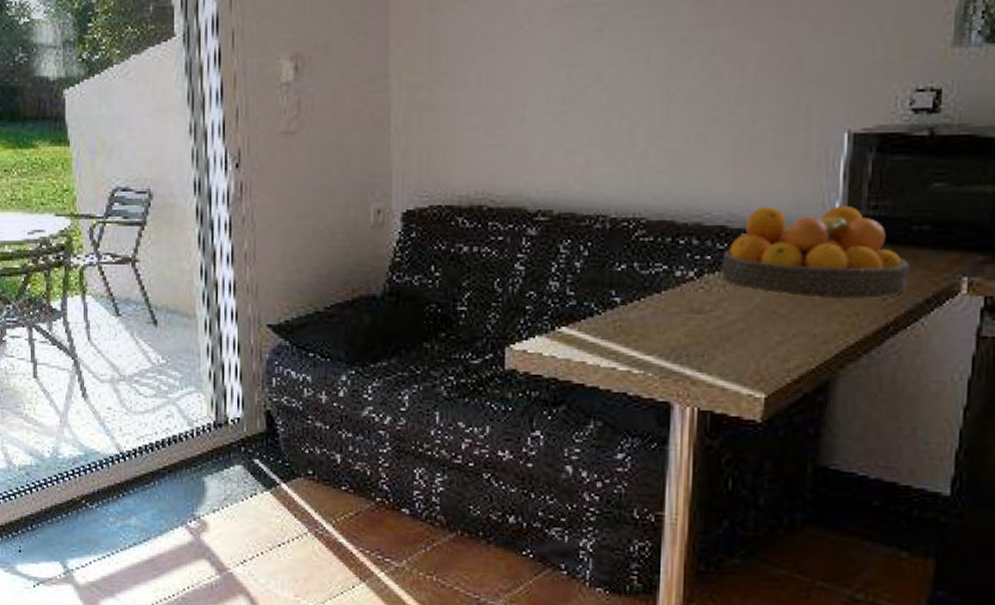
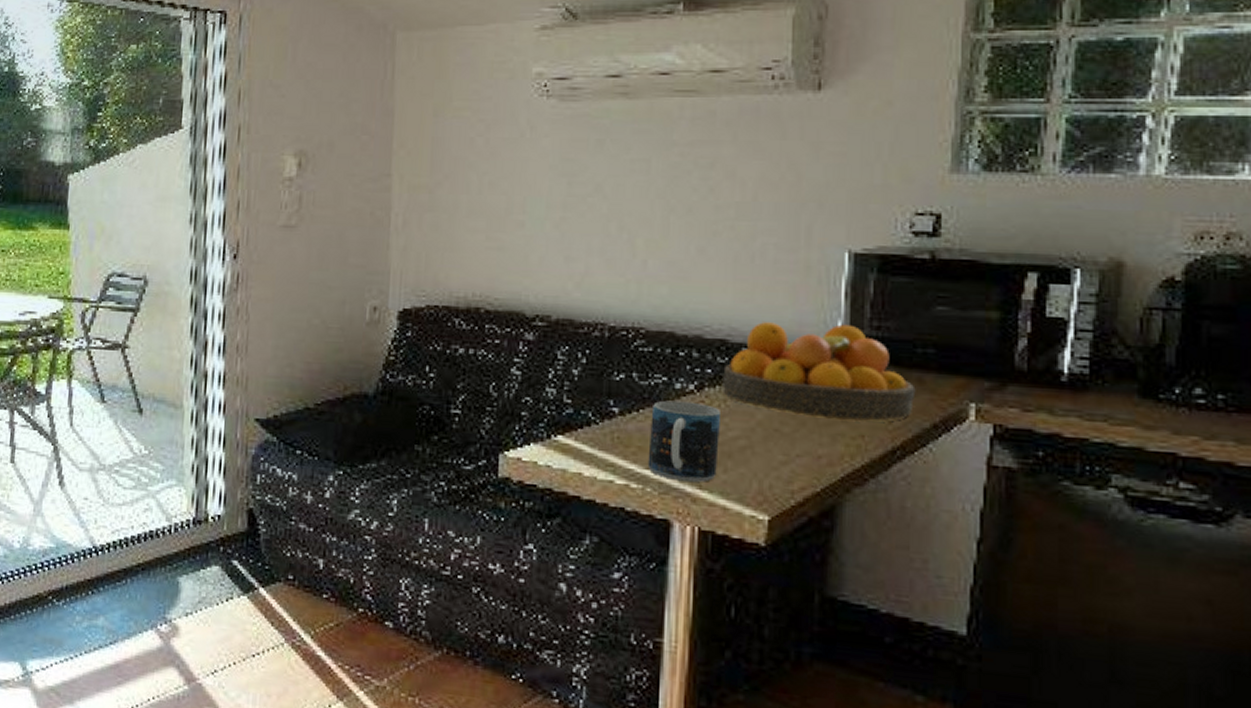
mug: none [649,288,719,365] -> present [647,400,720,482]

